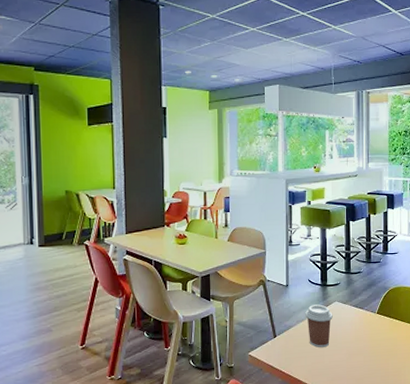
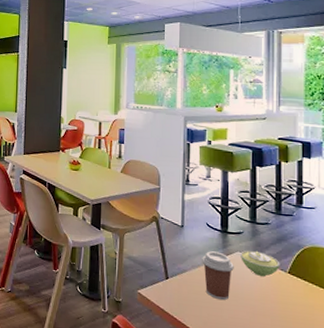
sugar bowl: none [337,298,371,320] -> present [239,250,280,277]

